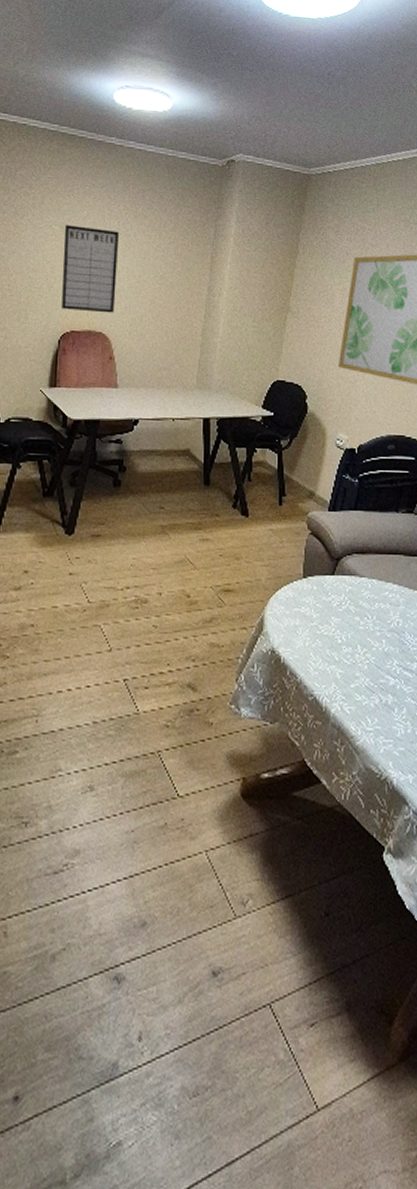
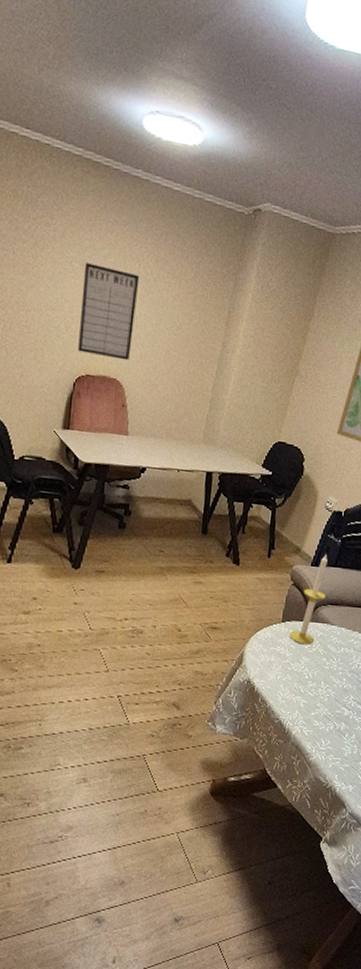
candle: none [314,497,349,603] -> present [289,554,328,645]

